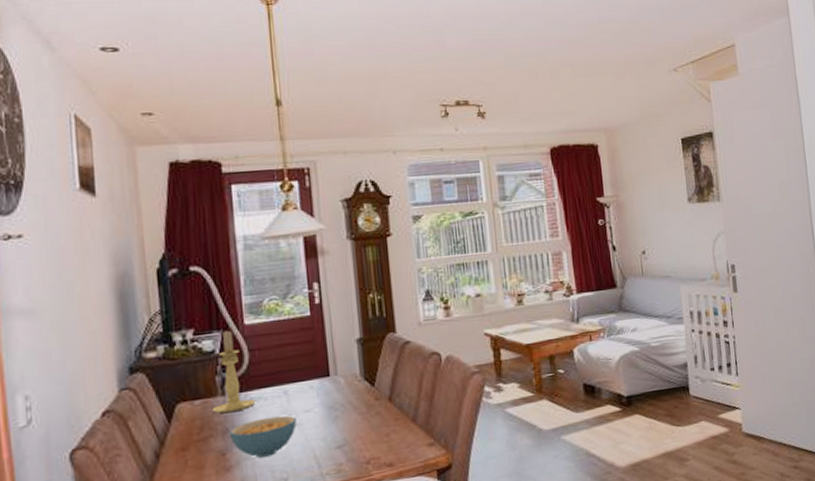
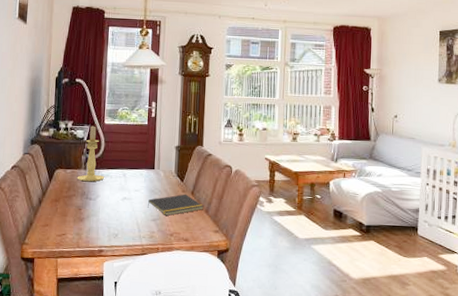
cereal bowl: present [229,415,297,458] -> none [85,189,129,217]
notepad: none [326,402,409,438] -> present [147,194,204,216]

